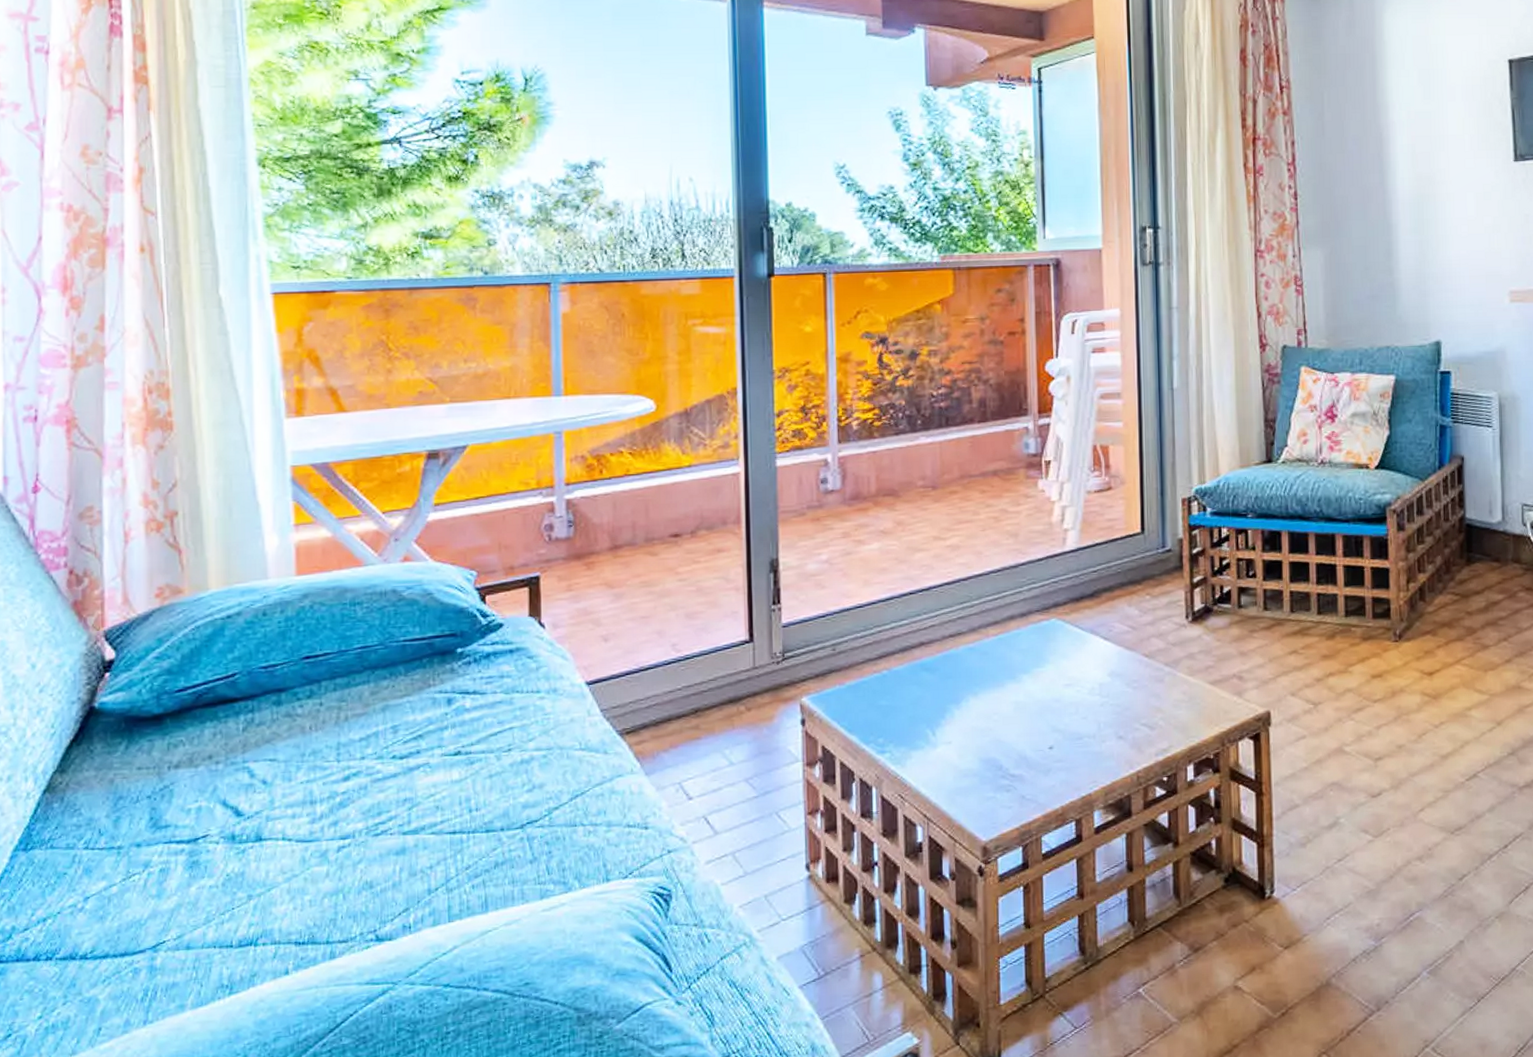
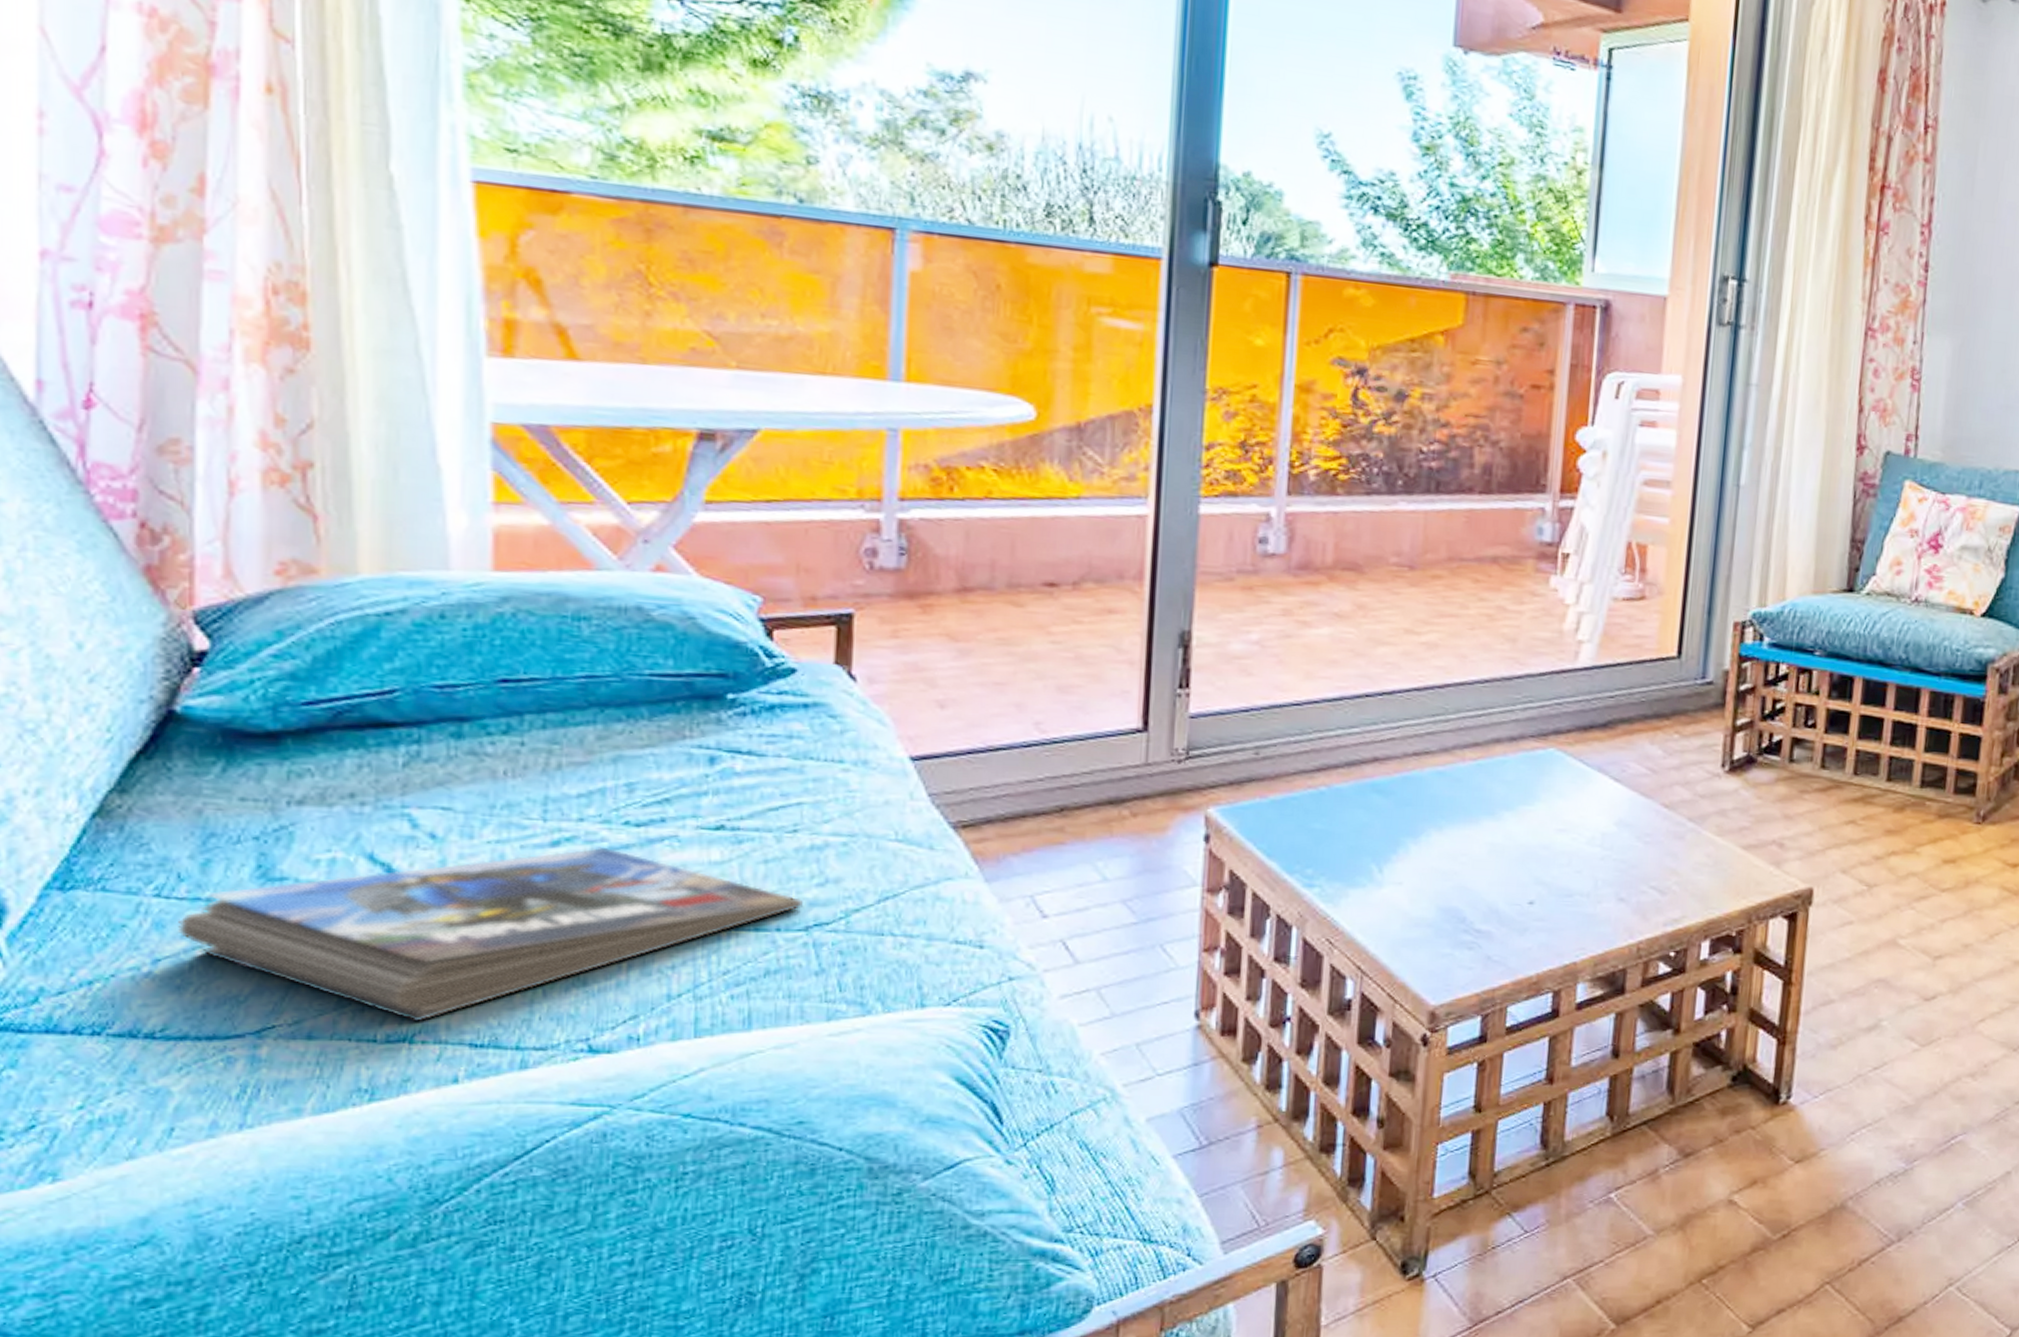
magazine: none [99,777,518,929] -> present [177,846,803,1022]

